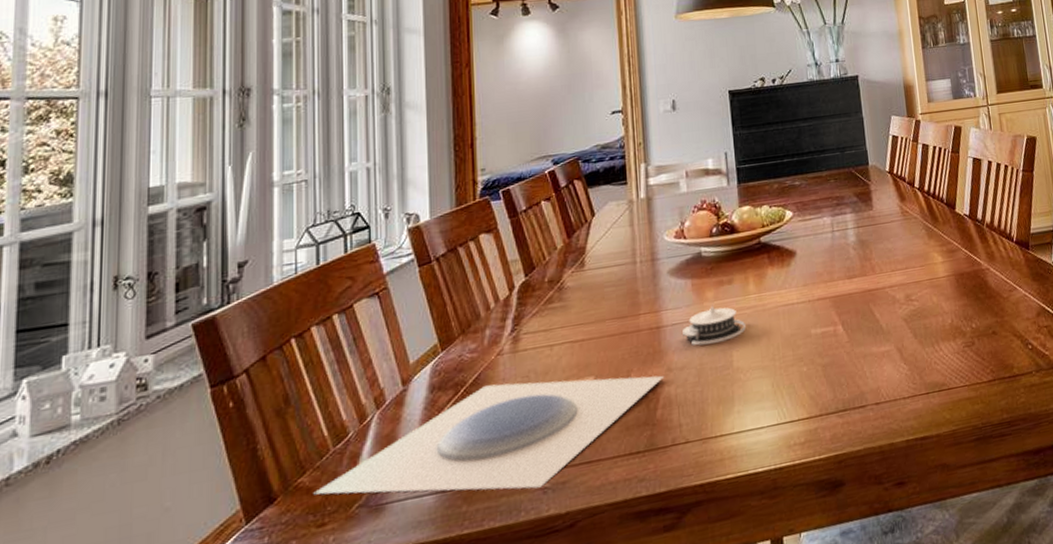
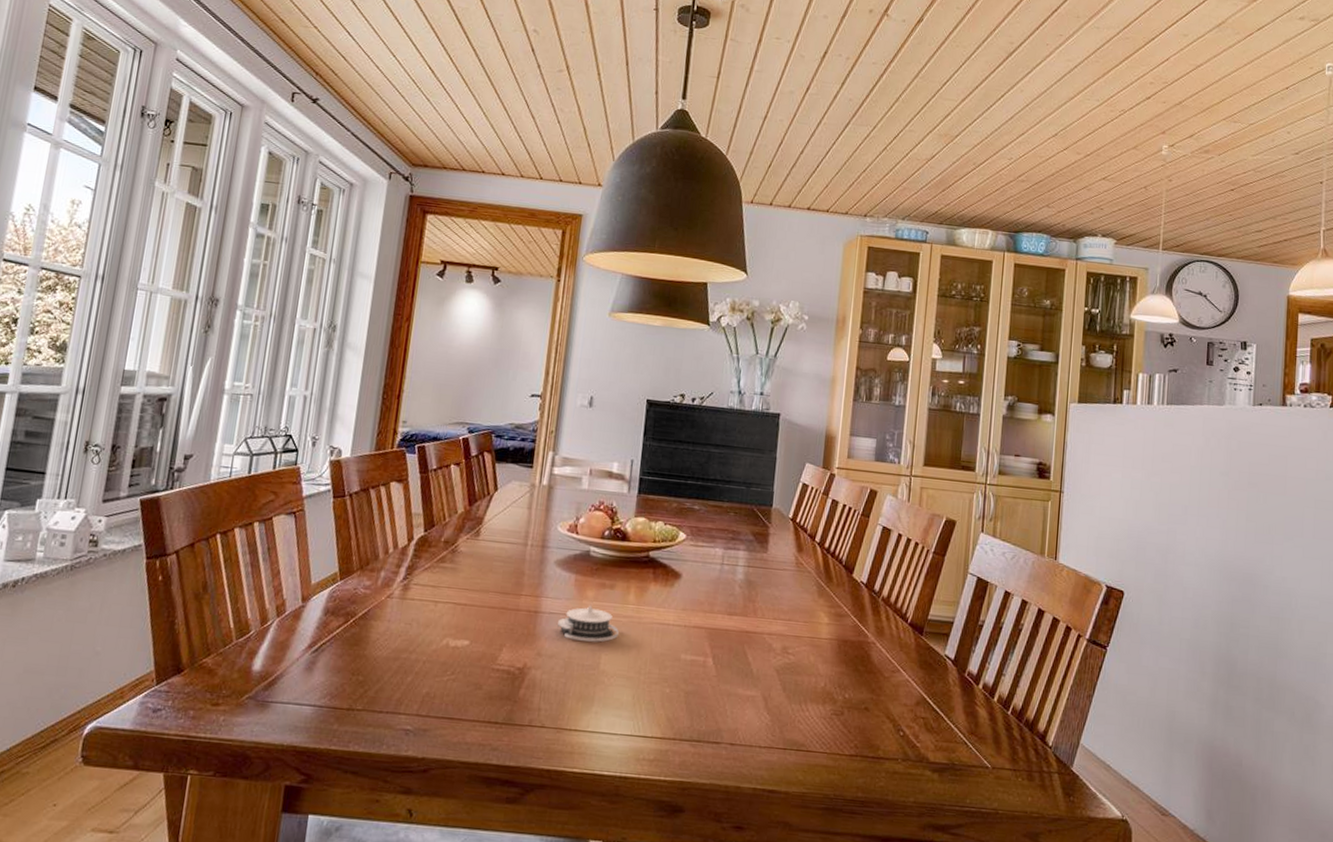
plate: present [313,375,665,495] -> none [213,621,534,728]

